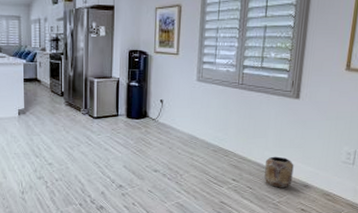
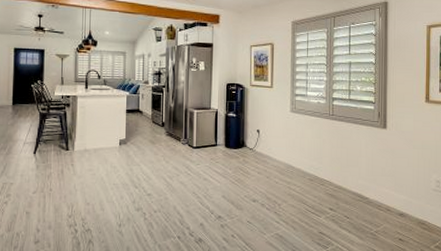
planter: present [264,156,294,188] -> none [360,185,388,217]

